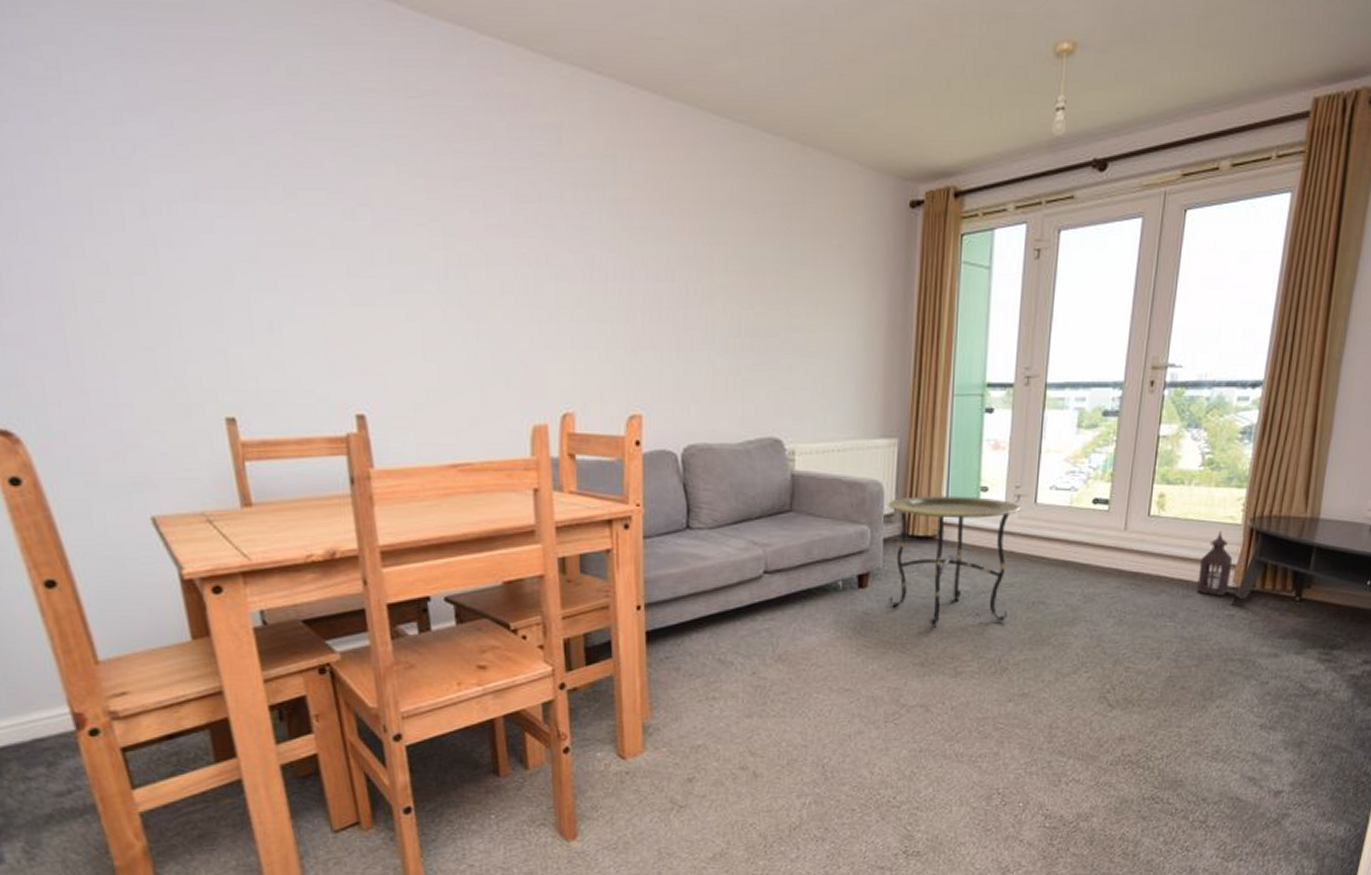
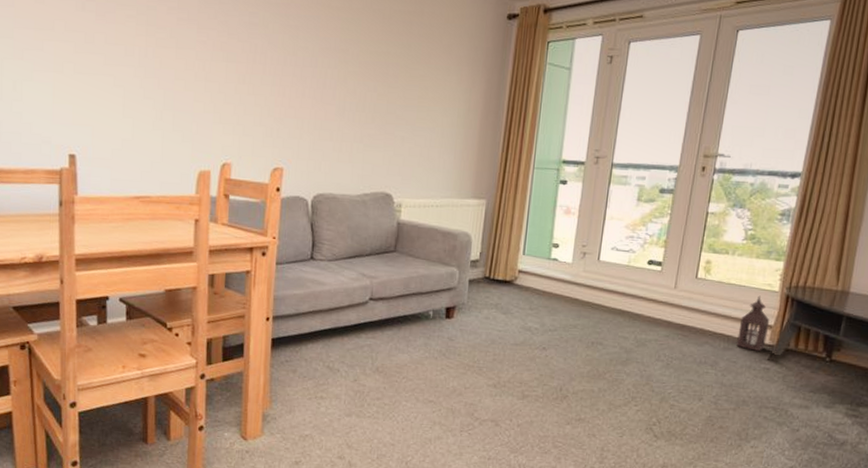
side table: present [888,496,1021,628] -> none [470,247,586,356]

